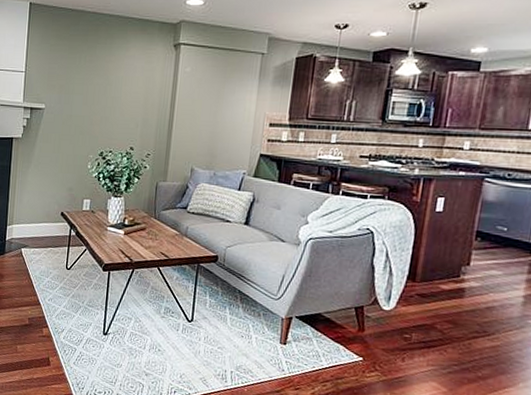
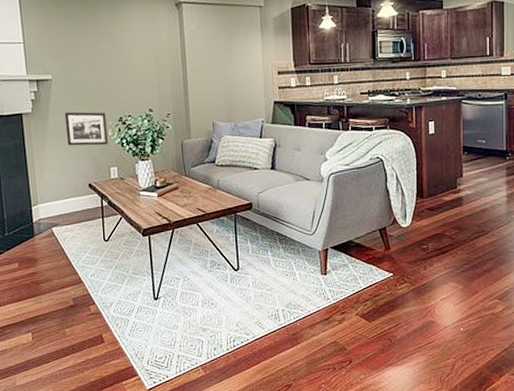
picture frame: none [48,141,88,177] -> present [64,111,108,146]

